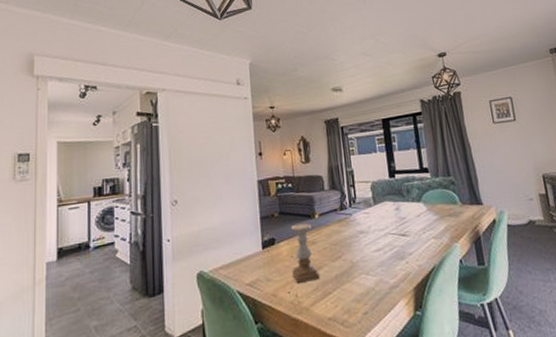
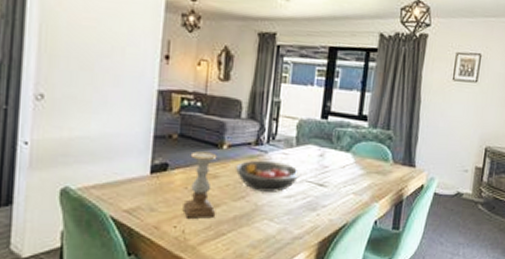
fruit bowl: none [328,221,383,250] -> present [235,160,300,192]

